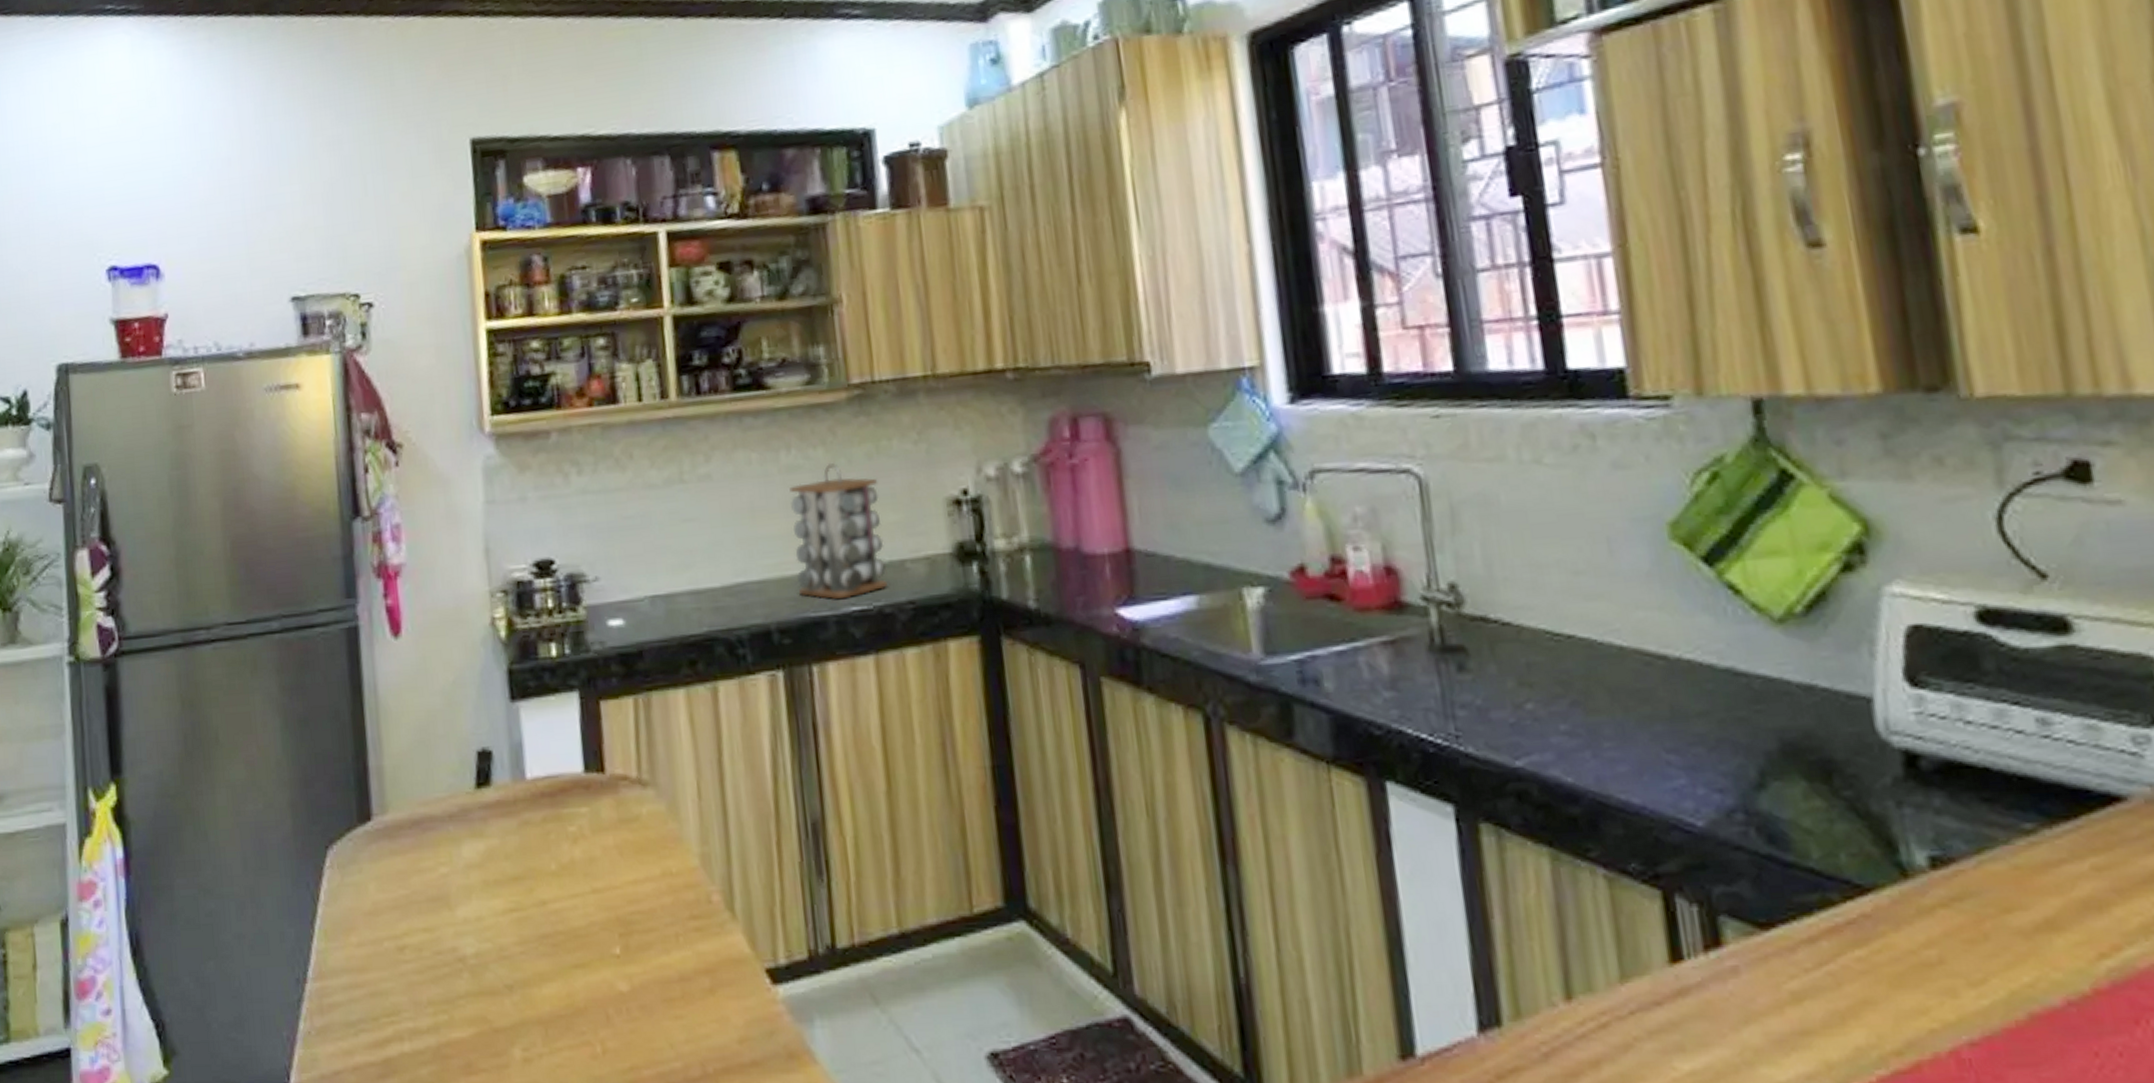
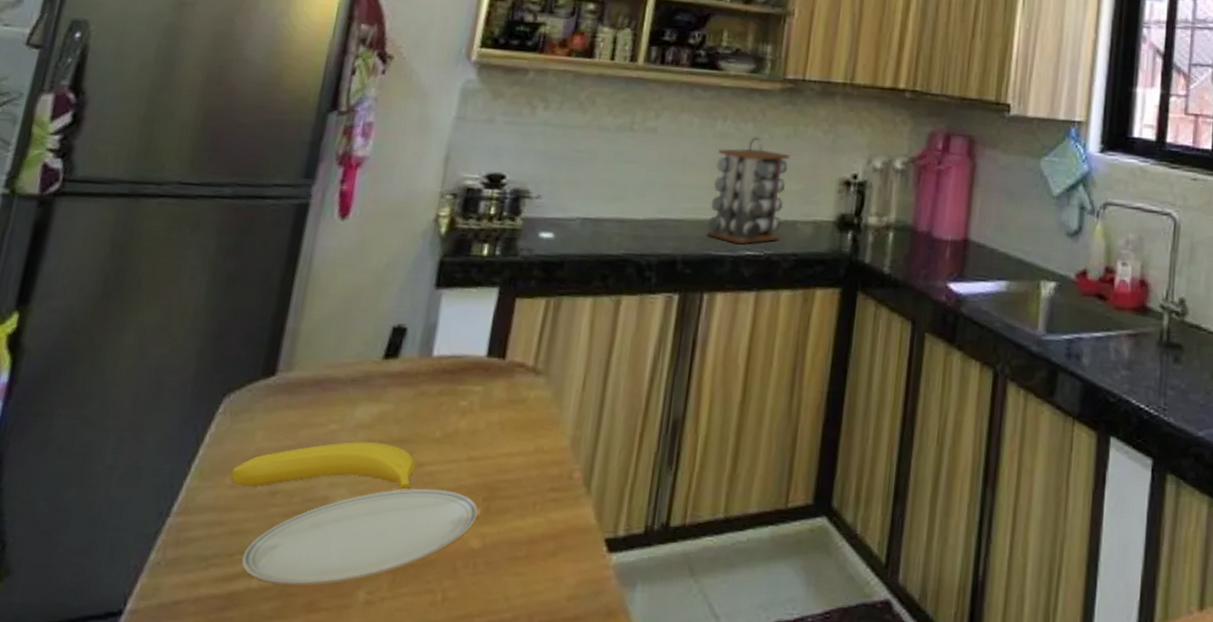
banana: none [354,881,539,944] -> present [230,441,416,491]
plate: none [387,927,618,1048] -> present [241,488,478,587]

